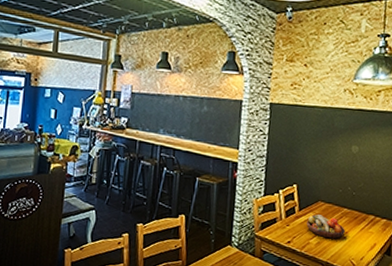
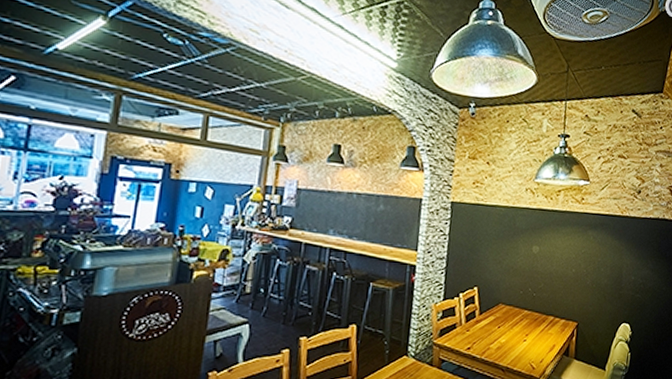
fruit bowl: present [306,214,345,239] -> none [487,318,525,343]

